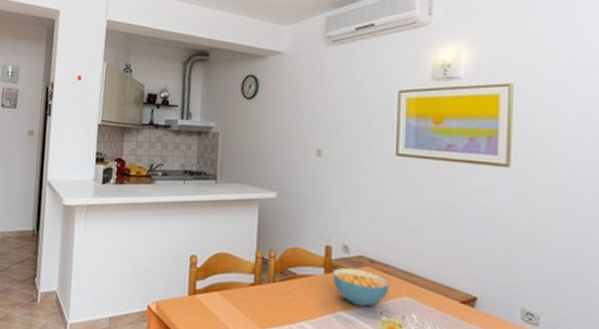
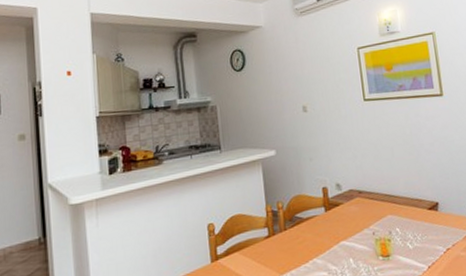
cereal bowl: present [332,267,390,307] -> none [330,201,377,233]

